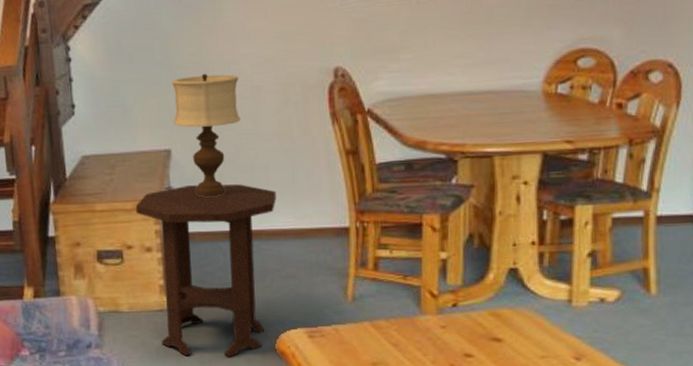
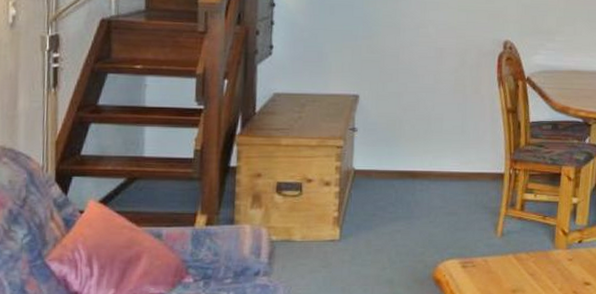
side table: present [135,184,277,357] -> none [319,128,447,285]
table lamp: present [171,73,240,197] -> none [364,32,426,139]

